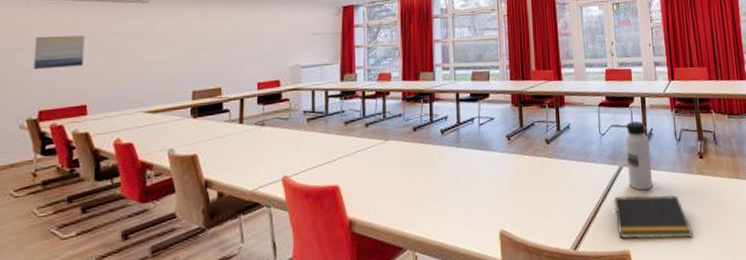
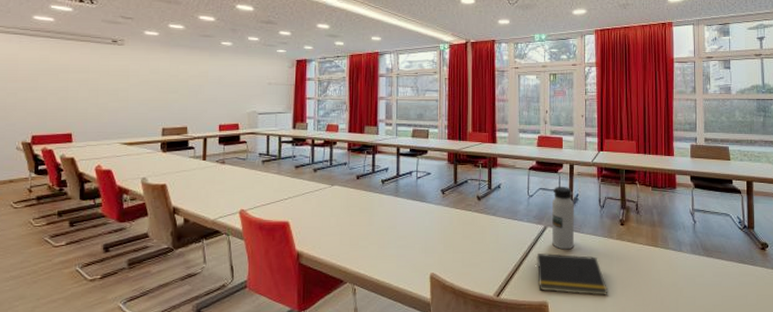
wall art: present [33,35,85,69] -> none [26,70,69,99]

